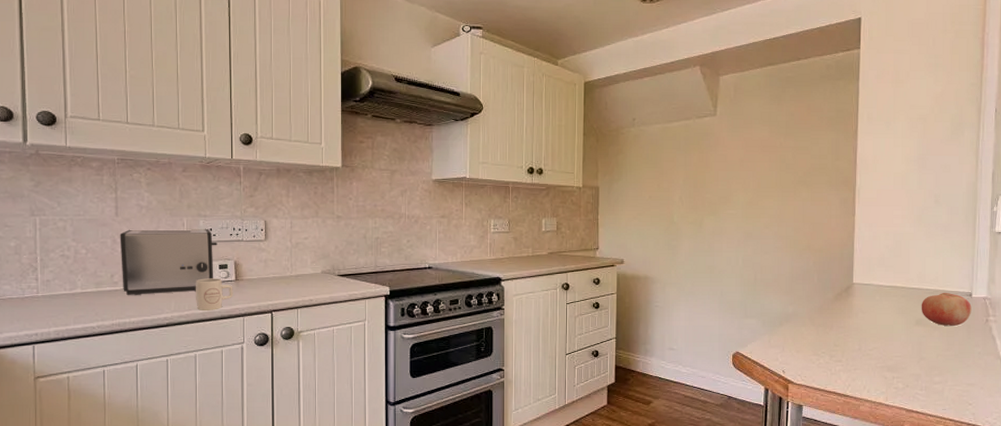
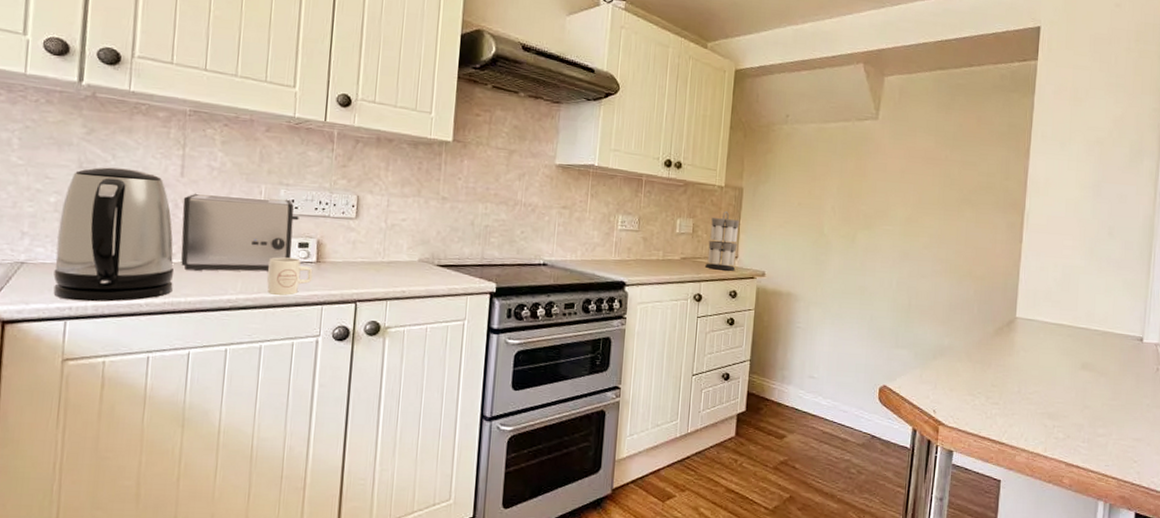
kettle: none [20,213,118,328] -> present [53,167,174,302]
spice rack: none [570,209,598,261] -> present [705,211,740,271]
fruit: present [921,292,972,327] -> none [1087,334,1142,374]

